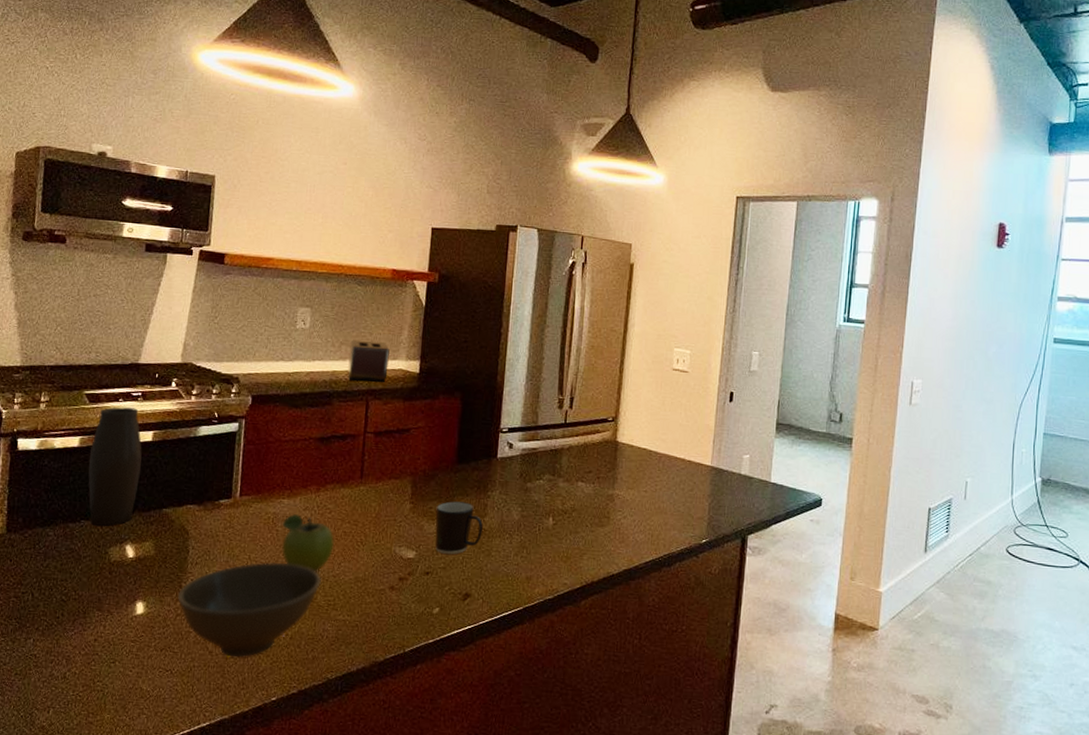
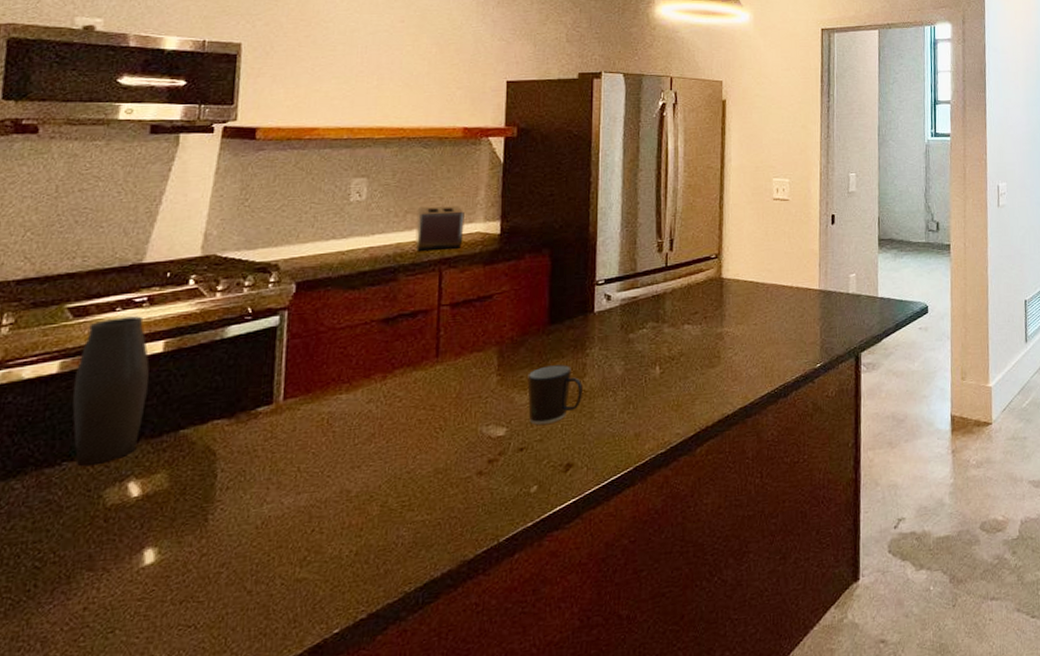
bowl: present [178,562,322,657] -> none [203,467,393,592]
fruit: present [281,514,335,572] -> none [339,409,408,472]

